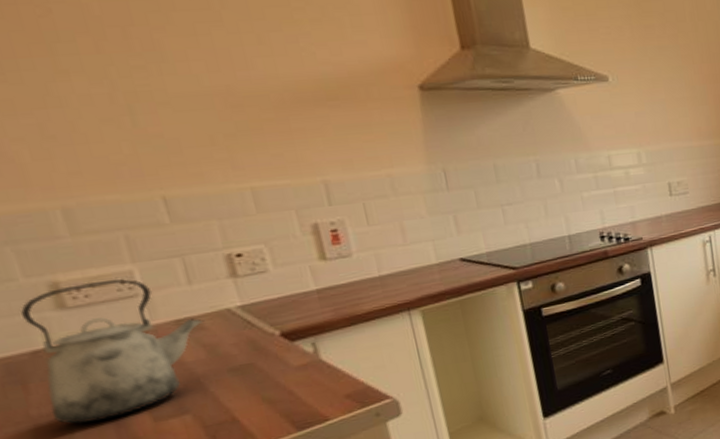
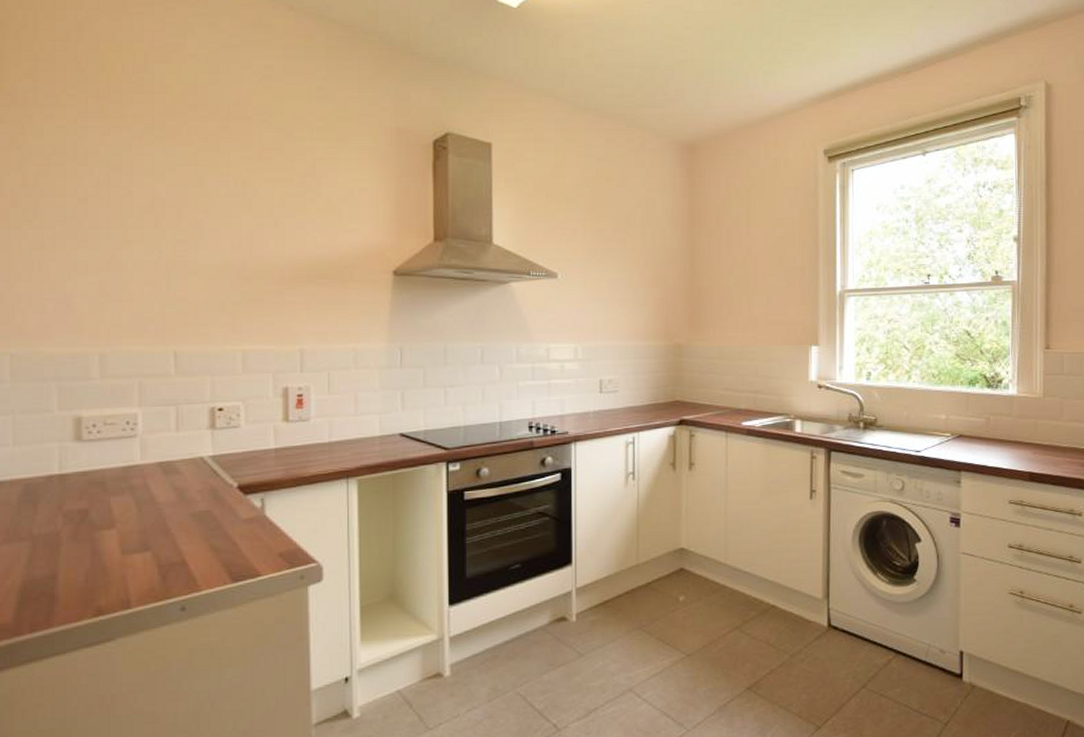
kettle: present [21,279,204,425] -> none [48,419,181,548]

